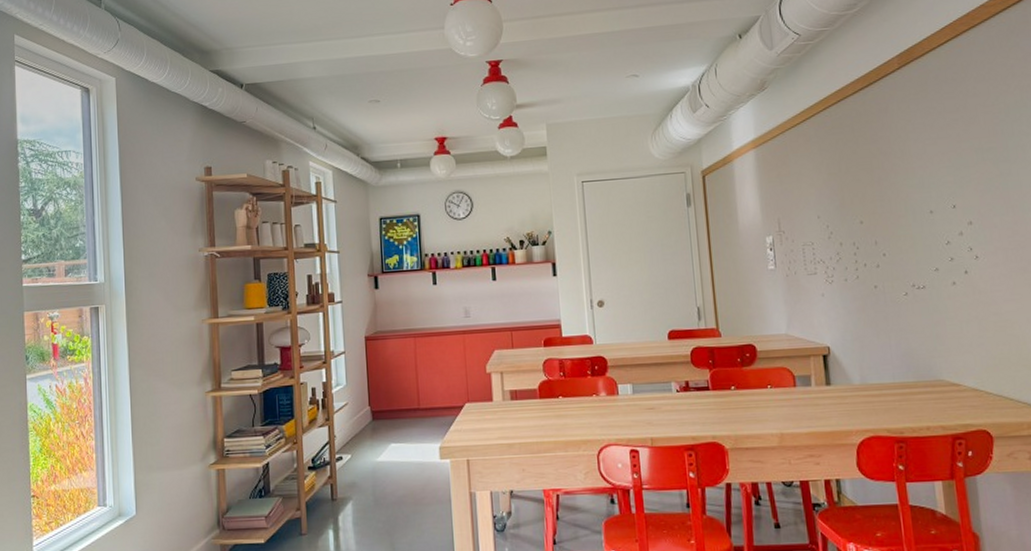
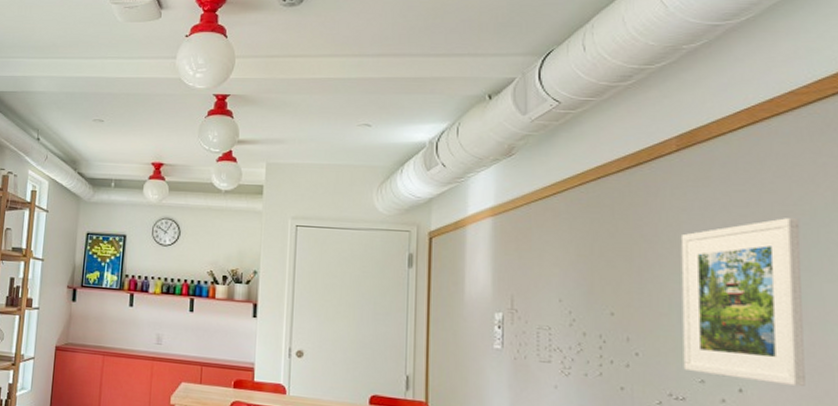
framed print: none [908,117,1013,263] -> present [680,218,805,387]

